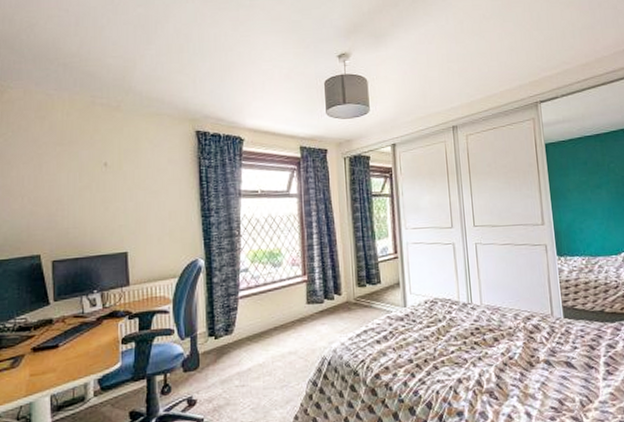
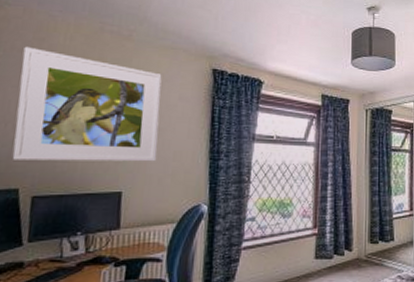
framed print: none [28,125,155,230] -> present [12,46,162,162]

